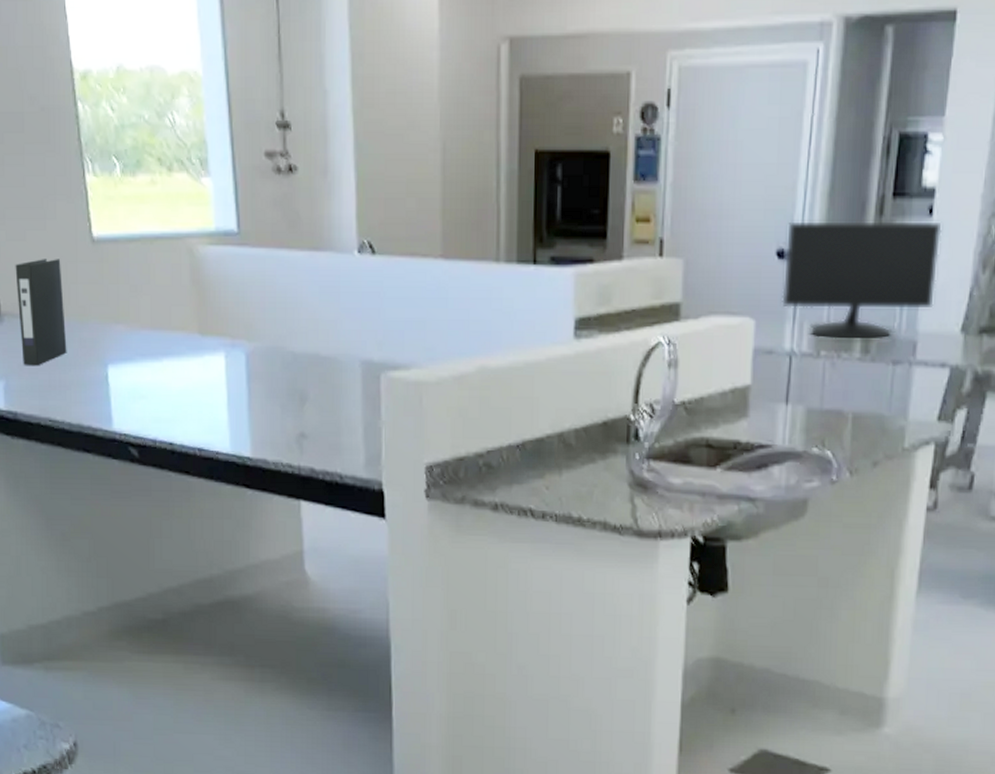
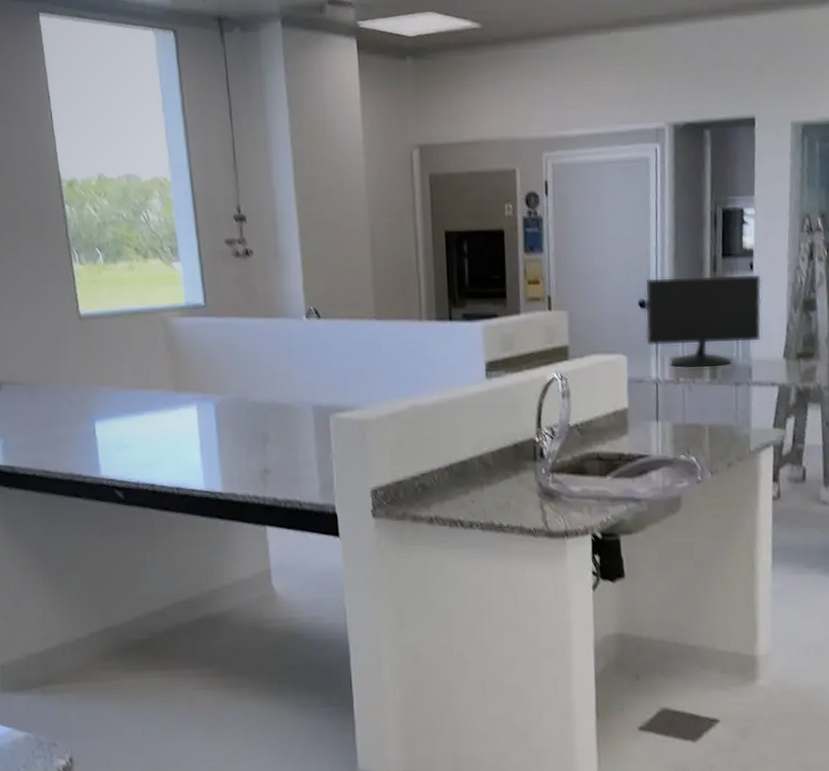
binder: present [15,259,67,365] -> none [12,334,59,425]

